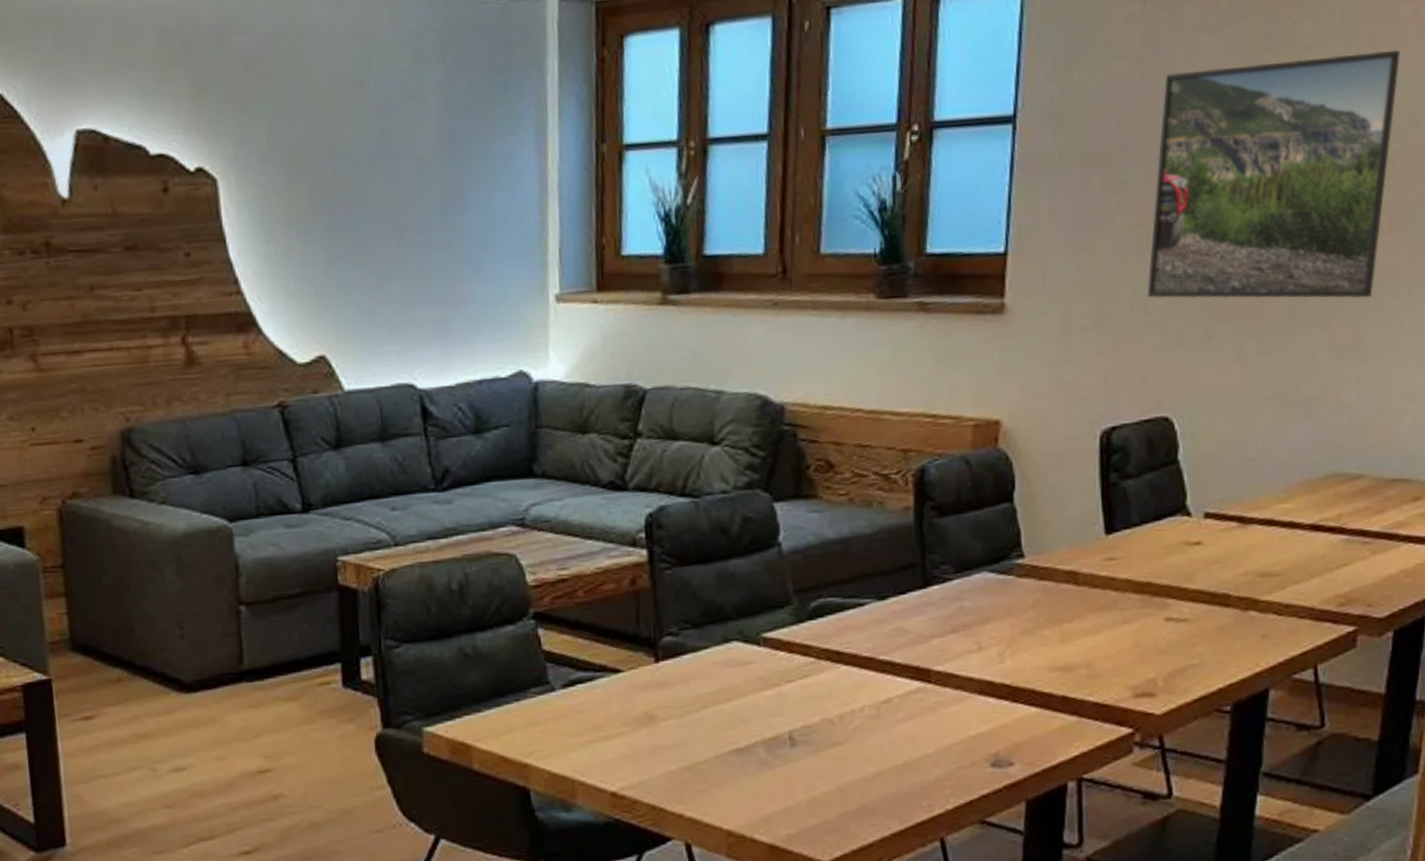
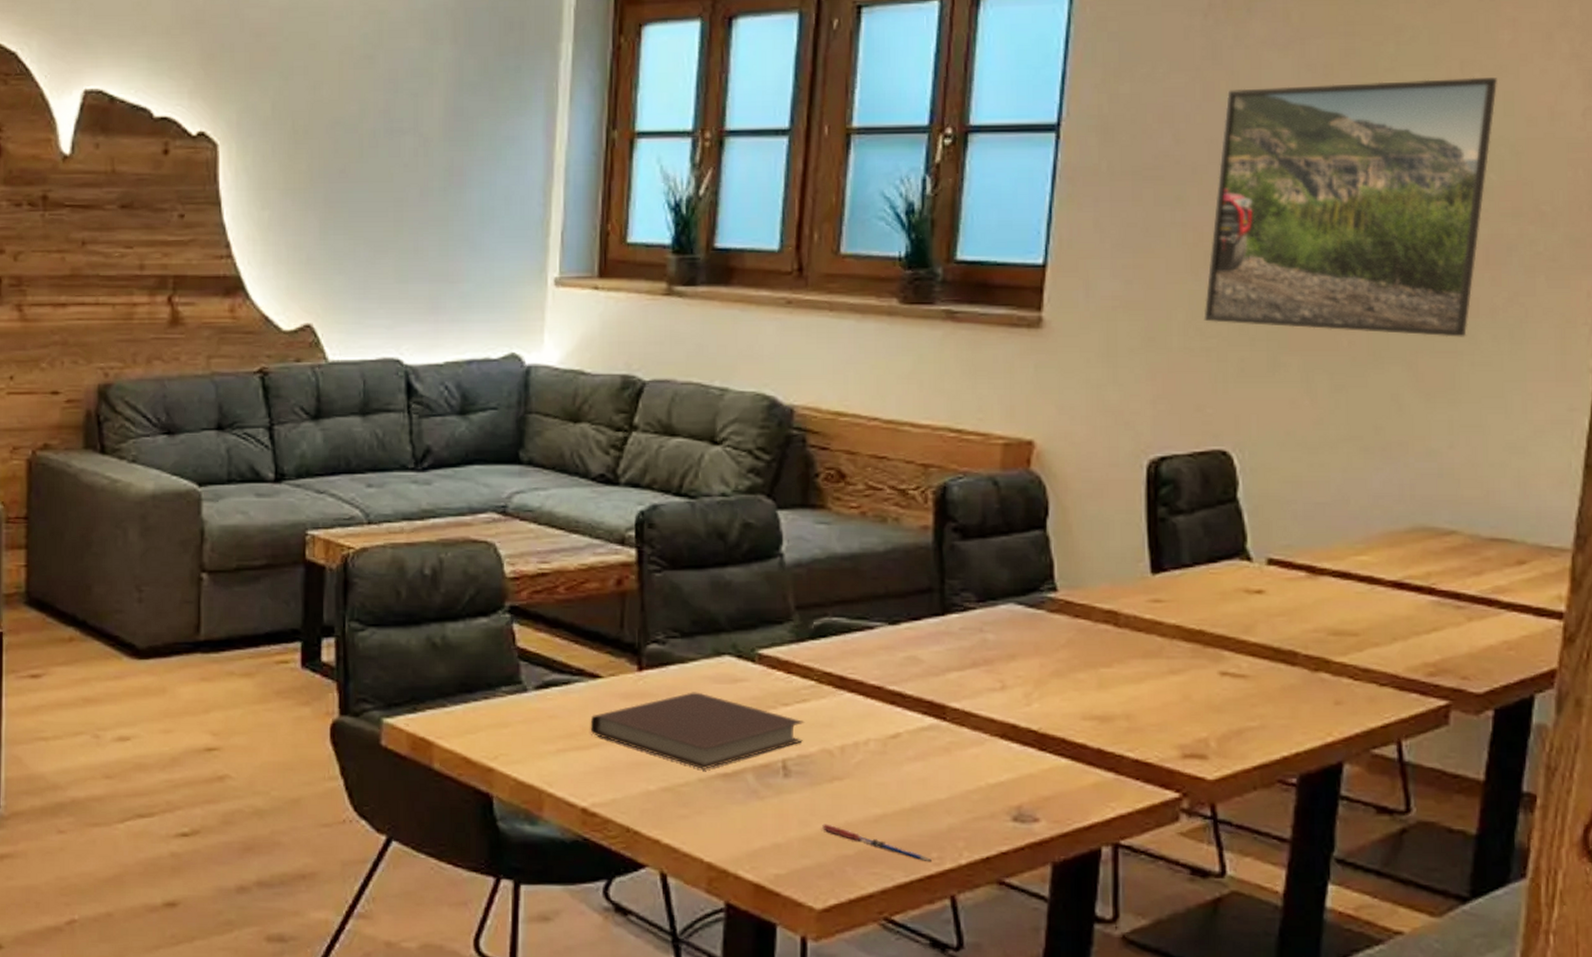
notebook: none [614,677,806,747] -> present [590,692,804,769]
pen: none [826,785,922,811] -> present [822,824,931,863]

